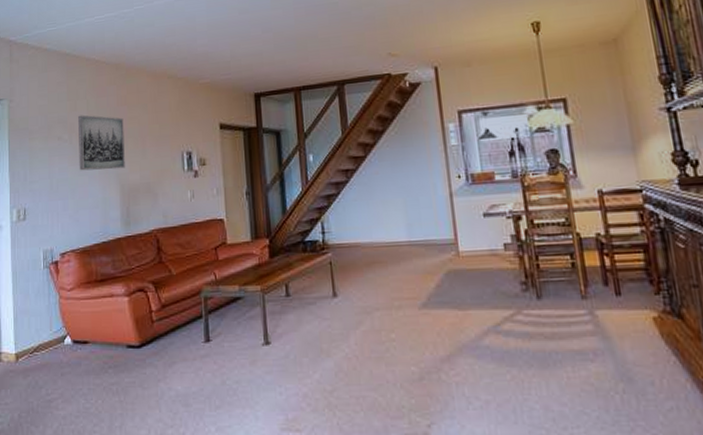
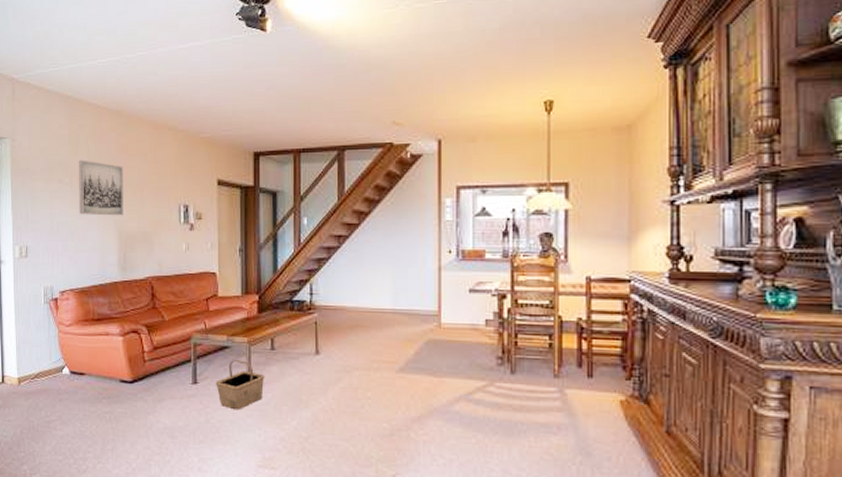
basket: none [230,311,282,368] -> present [216,360,265,410]

